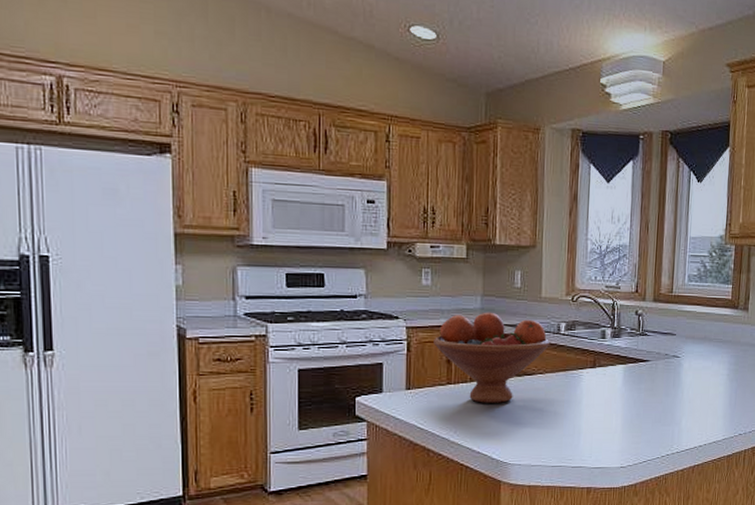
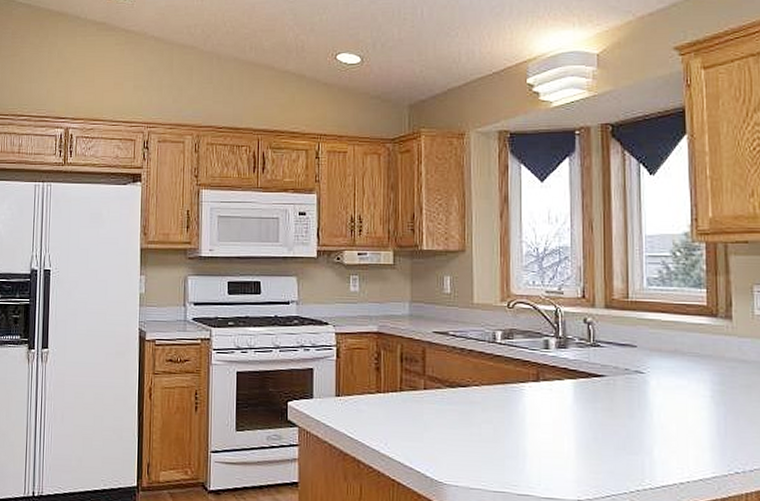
fruit bowl: present [434,312,550,403] -> none [362,318,486,416]

